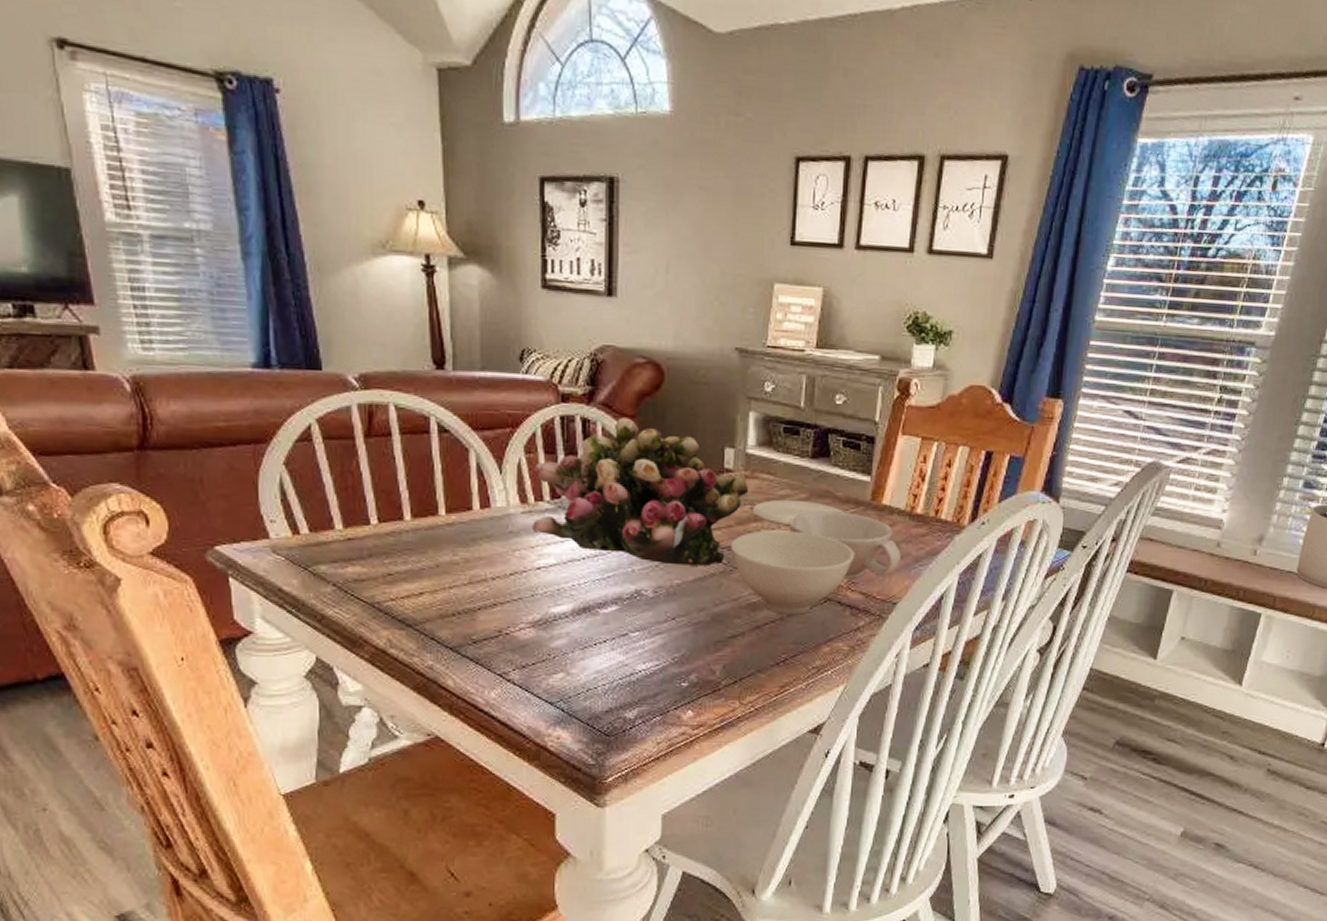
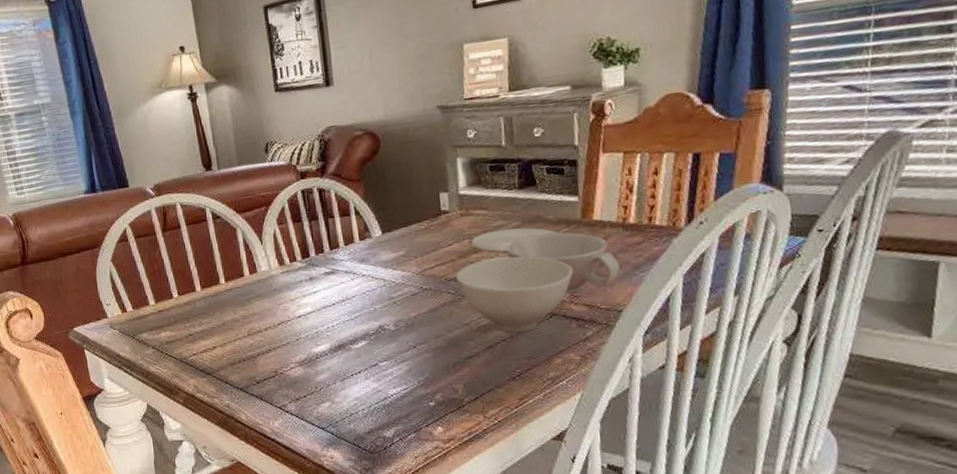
flower arrangement: present [532,417,749,566] -> none [286,182,466,301]

